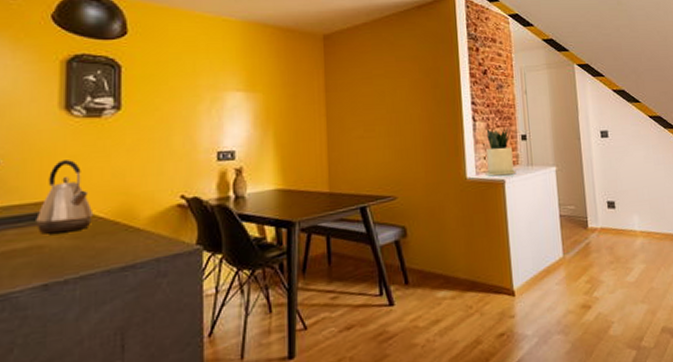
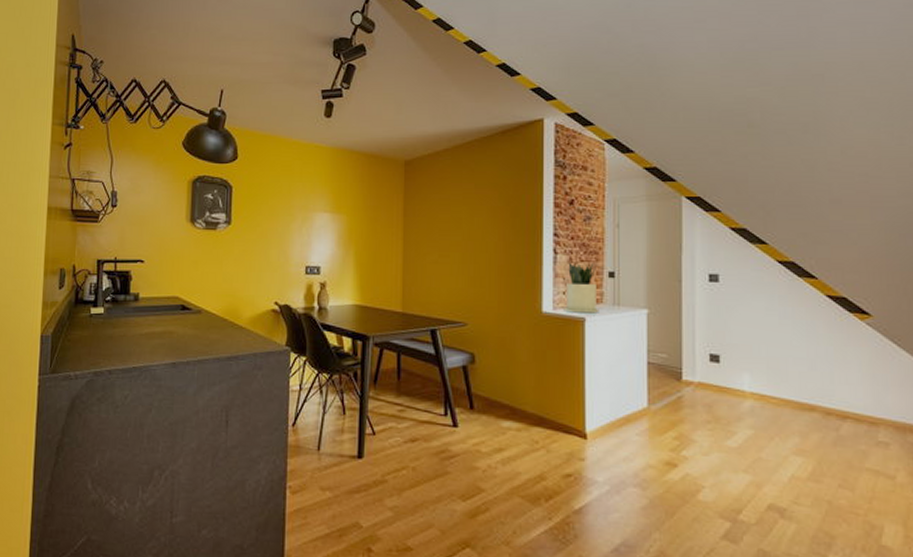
kettle: present [36,160,94,234] -> none [168,264,209,323]

